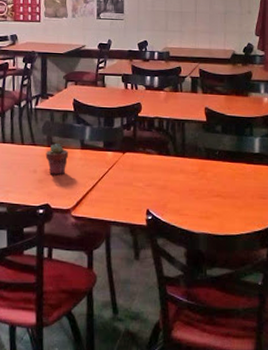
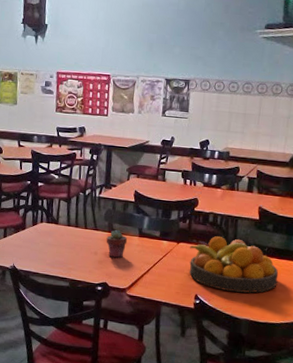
fruit bowl: none [136,142,233,204] -> present [189,236,279,293]

